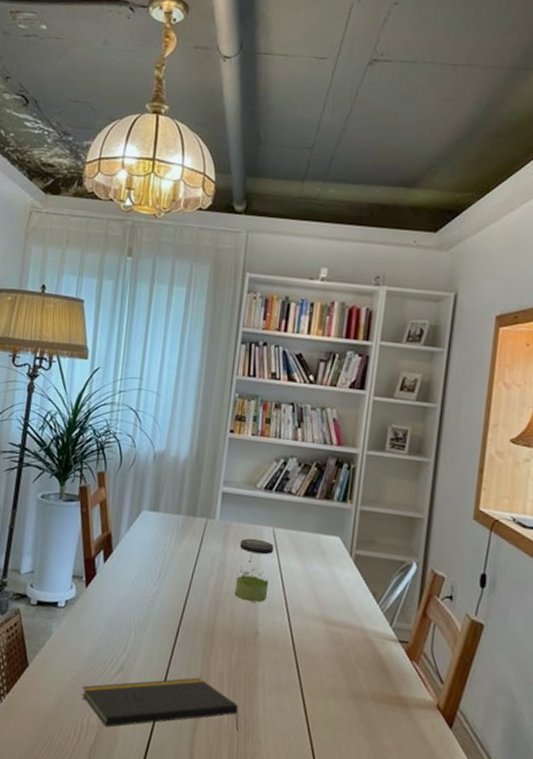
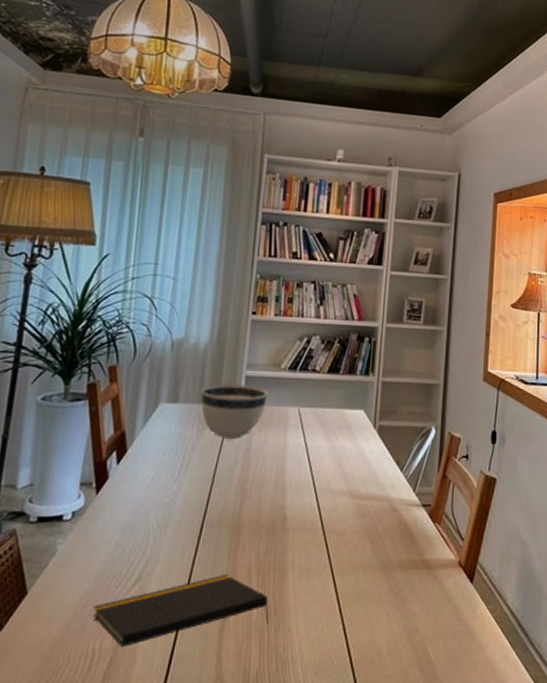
bowl: none [179,498,243,552] -> present [200,384,268,440]
jar: present [234,538,275,603] -> none [261,420,300,486]

